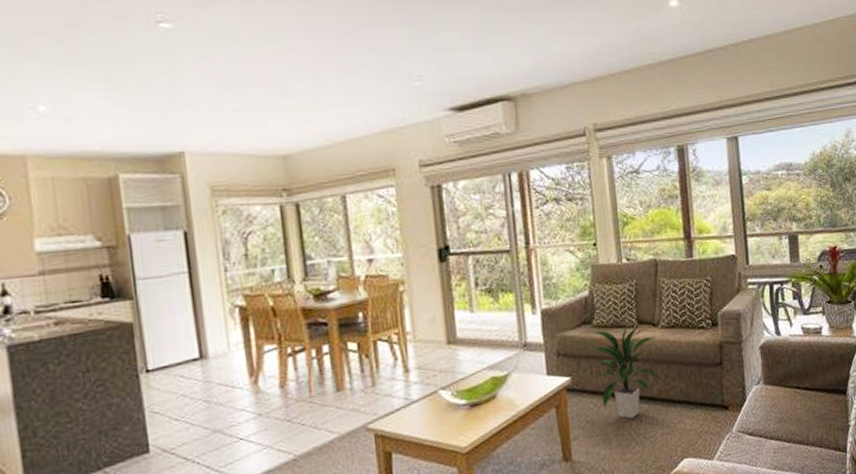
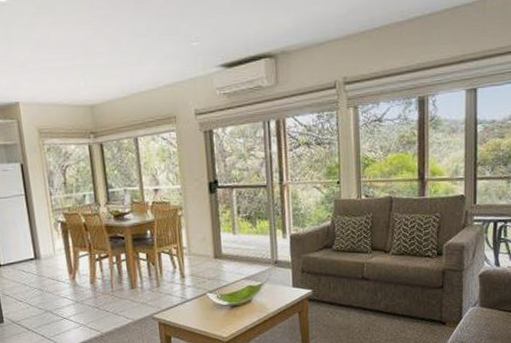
indoor plant: present [589,324,662,419] -> none [328,250,389,326]

